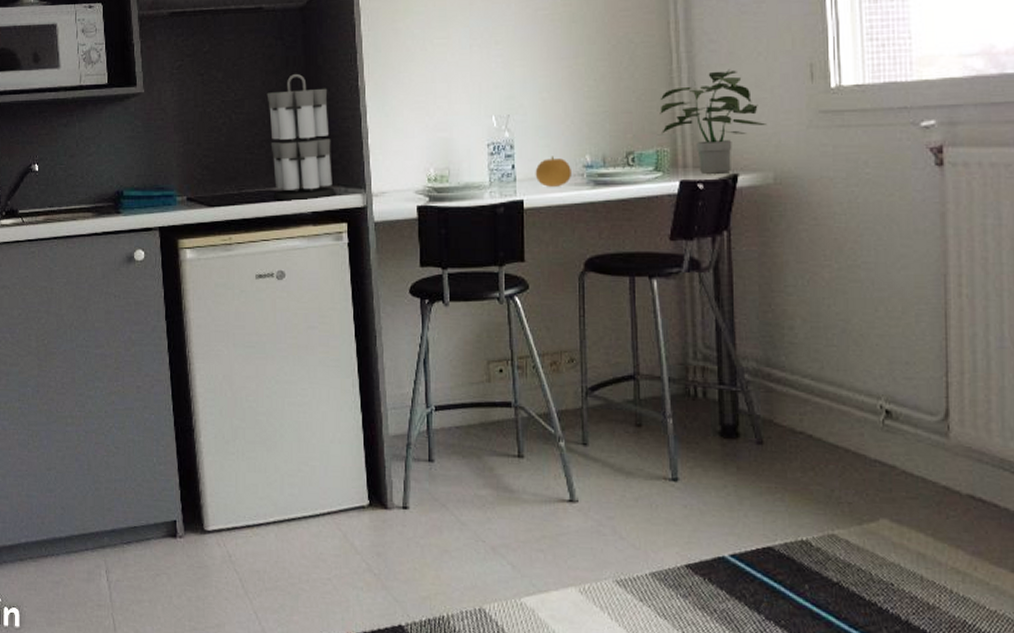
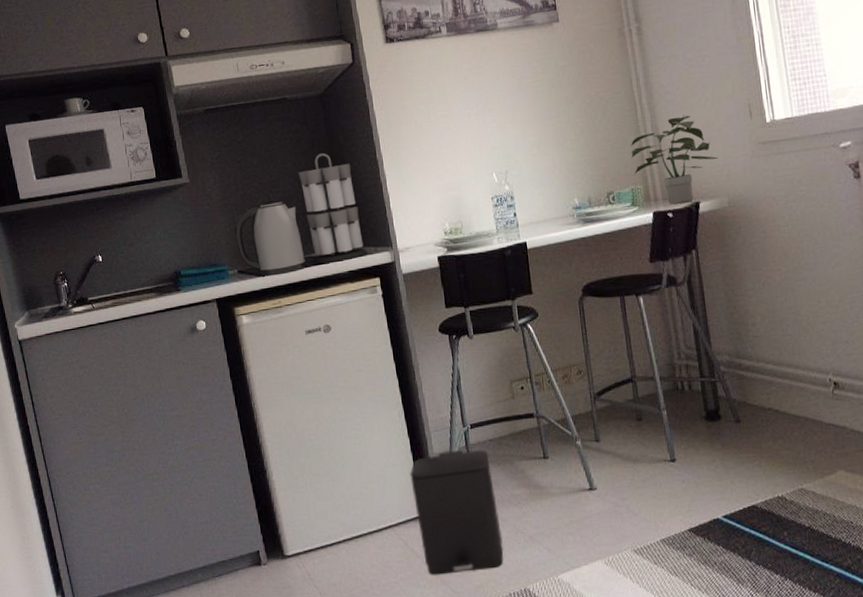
kettle: none [189,122,264,208] -> present [235,200,306,277]
pedal bin: none [358,433,460,579] -> present [410,449,503,575]
fruit: present [535,156,571,188] -> none [533,202,564,230]

